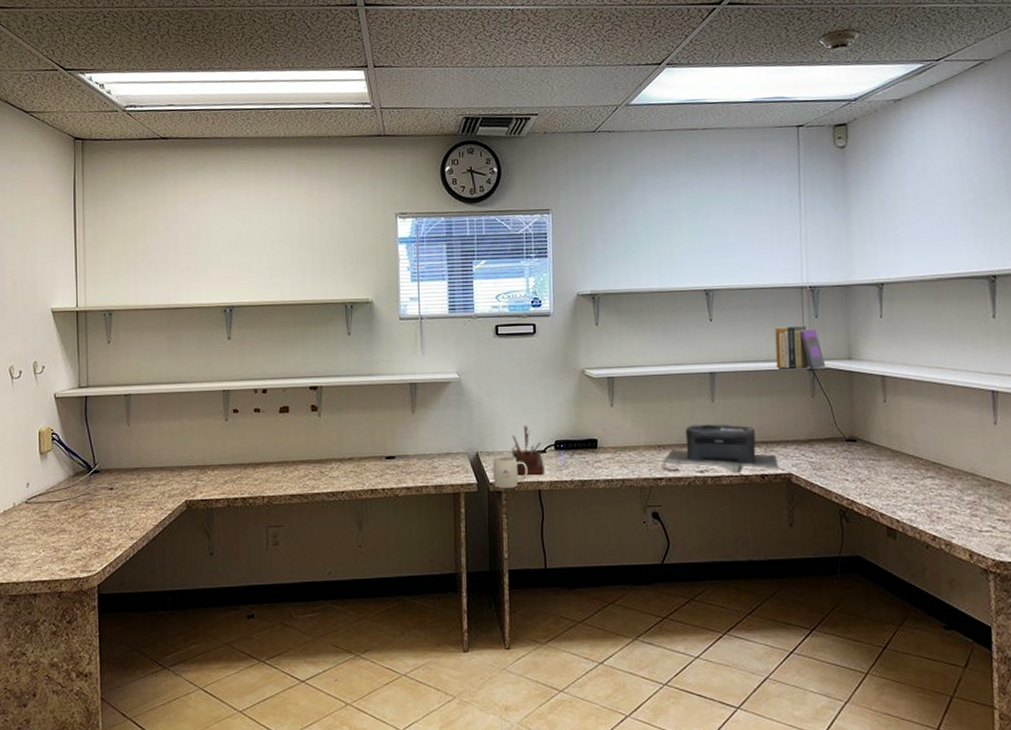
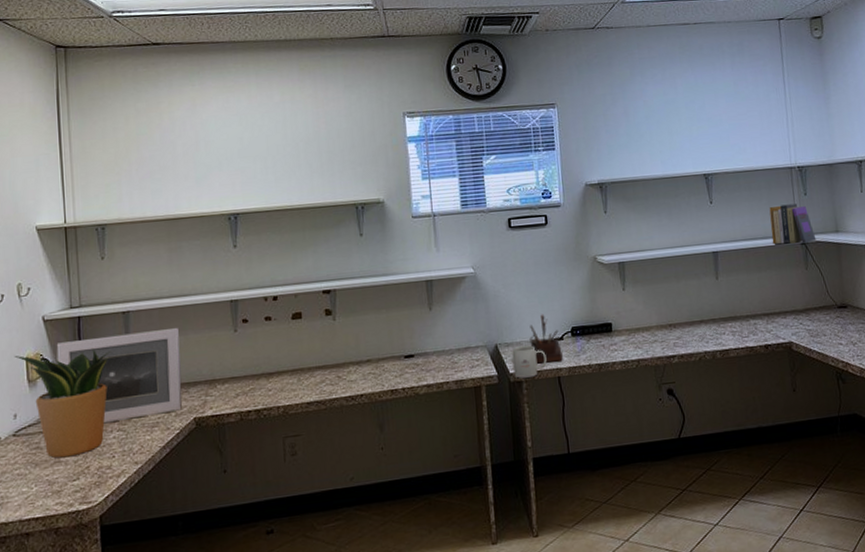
potted plant: none [28,426,113,528] -> present [14,347,111,459]
picture frame: none [65,413,176,499] -> present [56,328,183,424]
printer: present [662,424,779,473] -> none [674,299,780,349]

